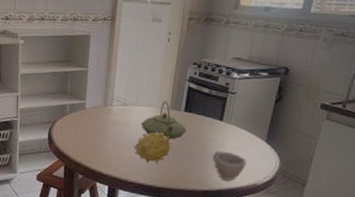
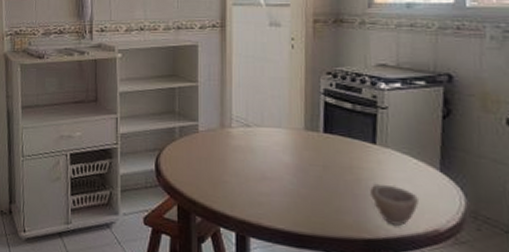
fruit: present [134,131,173,163] -> none [264,158,315,202]
teapot: present [141,101,187,140] -> none [269,120,331,169]

